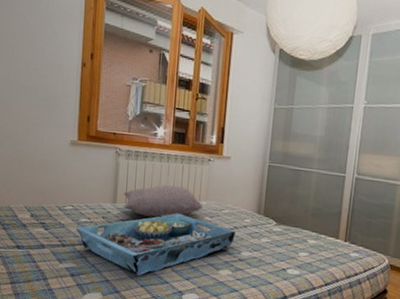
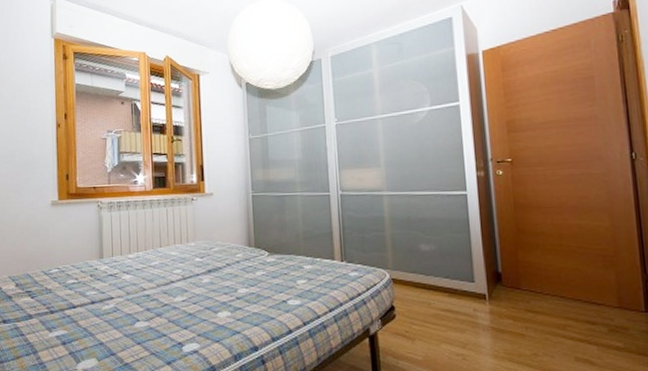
serving tray: present [76,214,237,276] -> none [64,260,230,332]
pillow: present [123,185,204,218] -> none [109,230,193,268]

